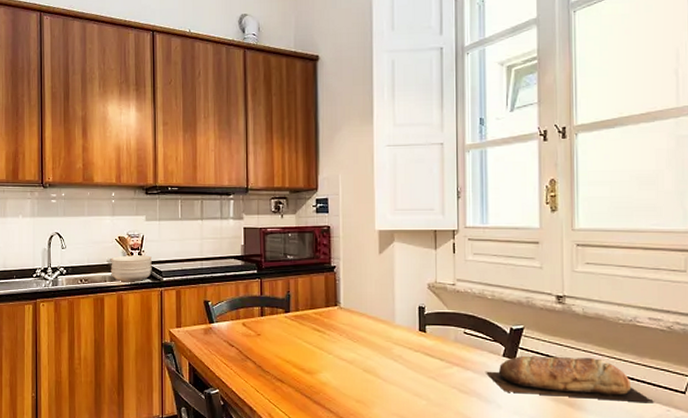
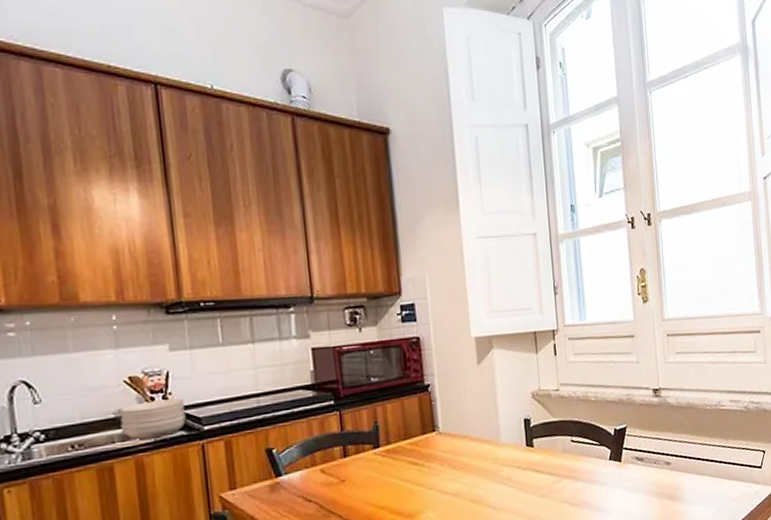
bread loaf: present [484,355,655,404] -> none [593,447,739,497]

